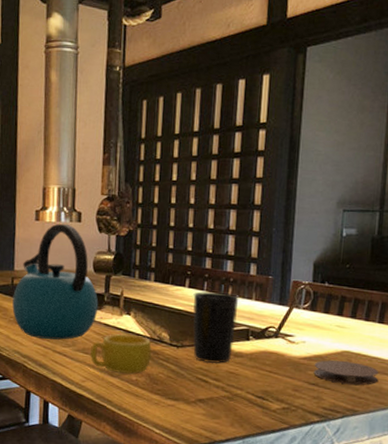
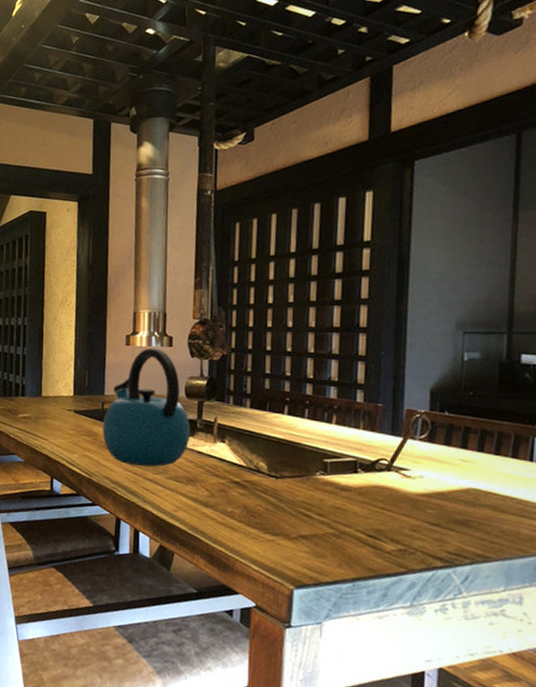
cup: present [89,334,152,375] -> none [181,462,248,506]
cup: present [192,291,239,364] -> none [292,419,345,498]
coaster: present [313,360,379,385] -> none [434,498,515,529]

